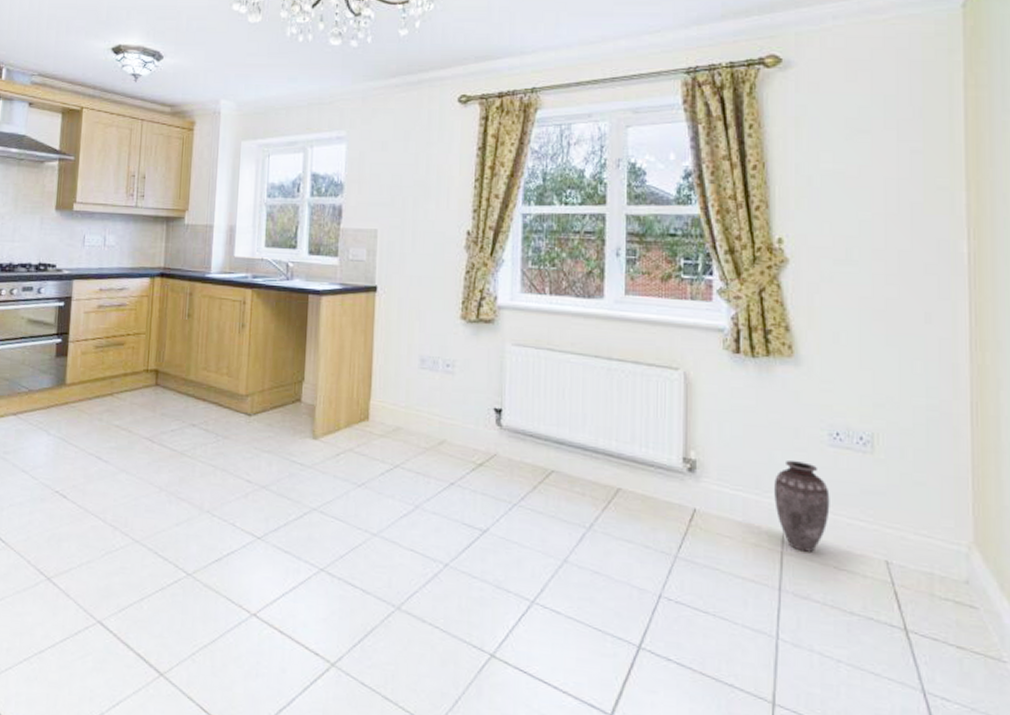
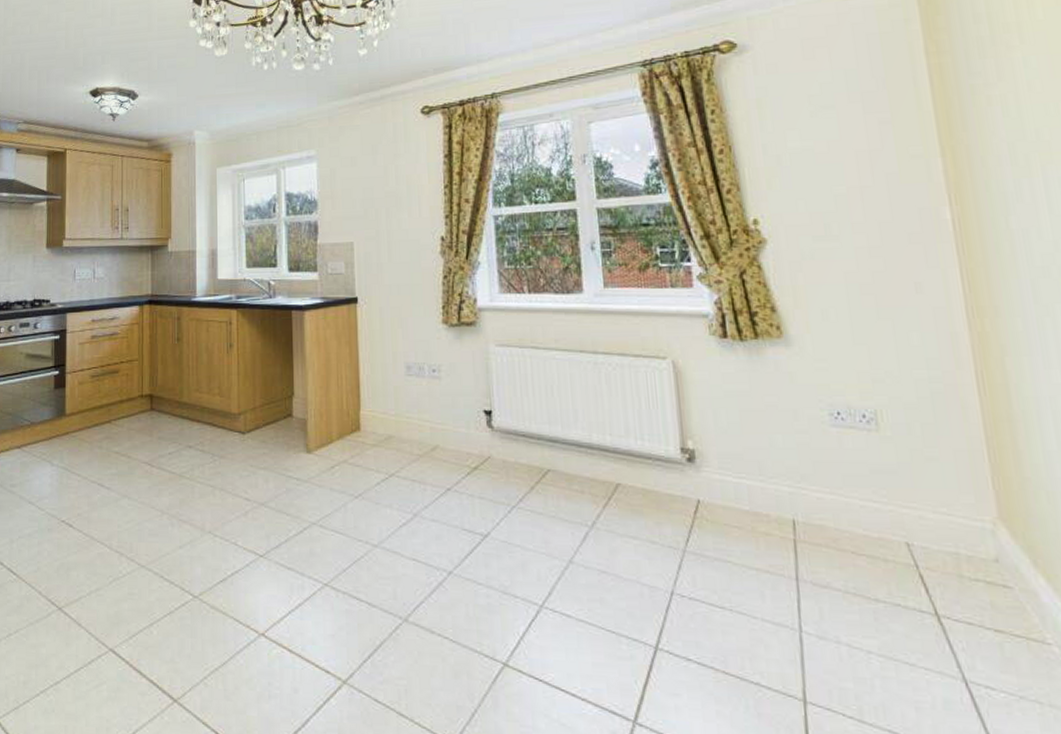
vase: present [774,460,830,552] -> none [778,443,841,538]

